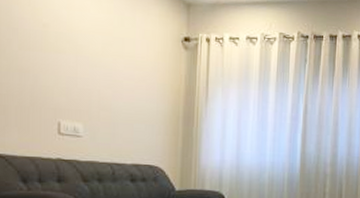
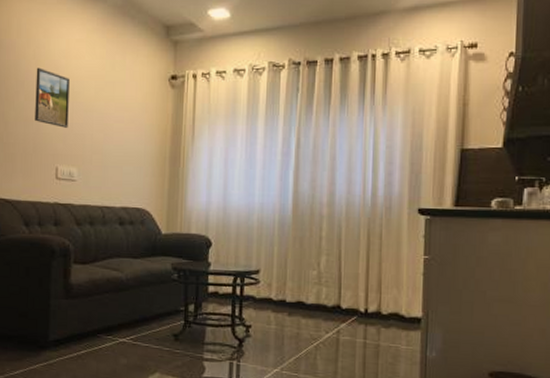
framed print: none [32,15,72,82] -> present [35,67,70,128]

